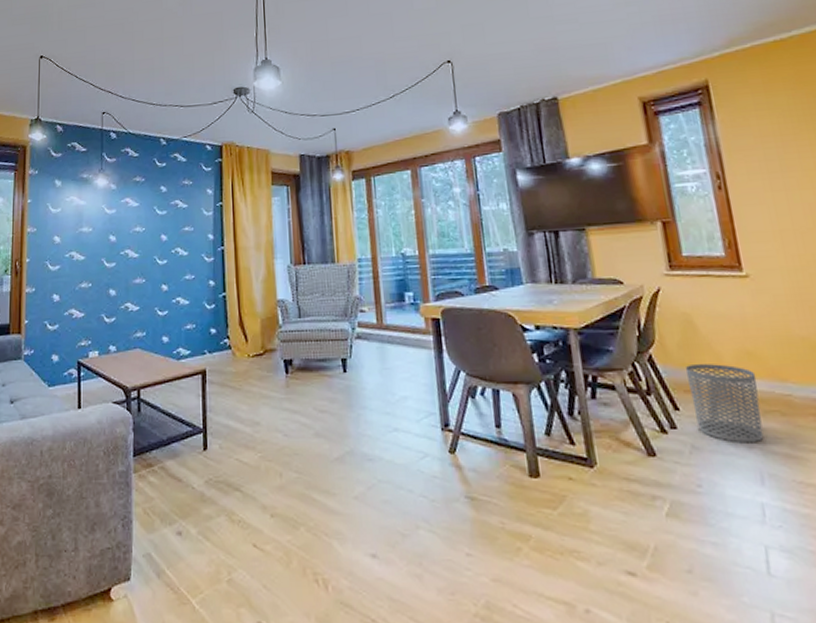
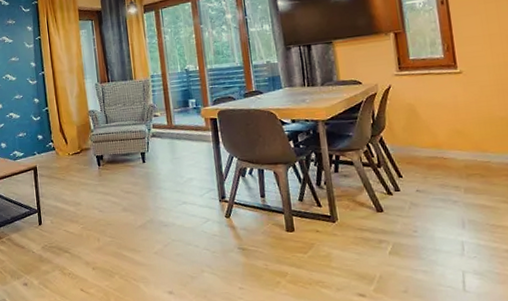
waste bin: present [685,364,764,444] -> none [408,141,467,199]

